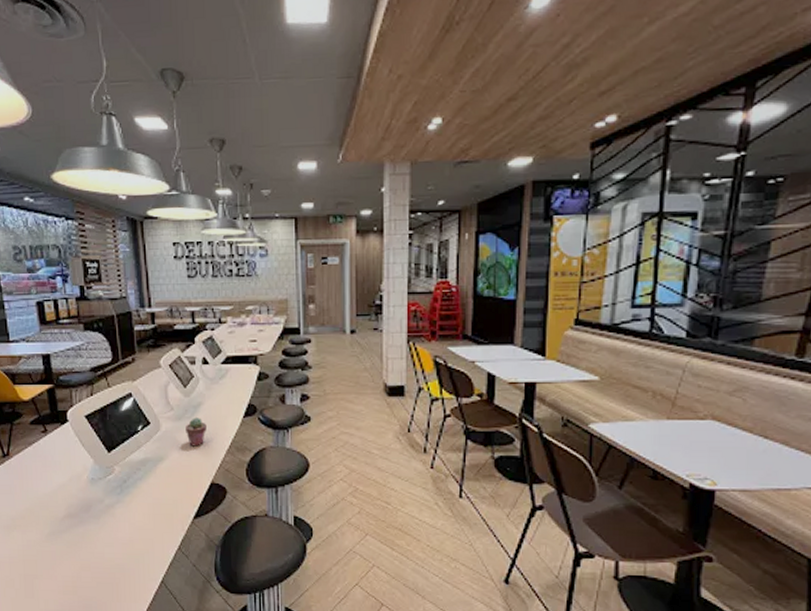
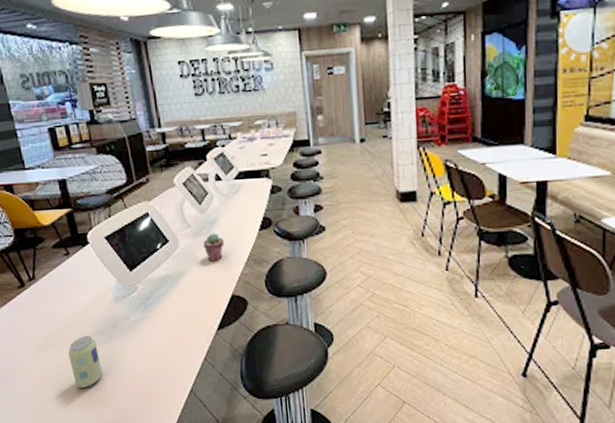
beverage can: none [37,518,71,573] -> present [68,336,103,387]

